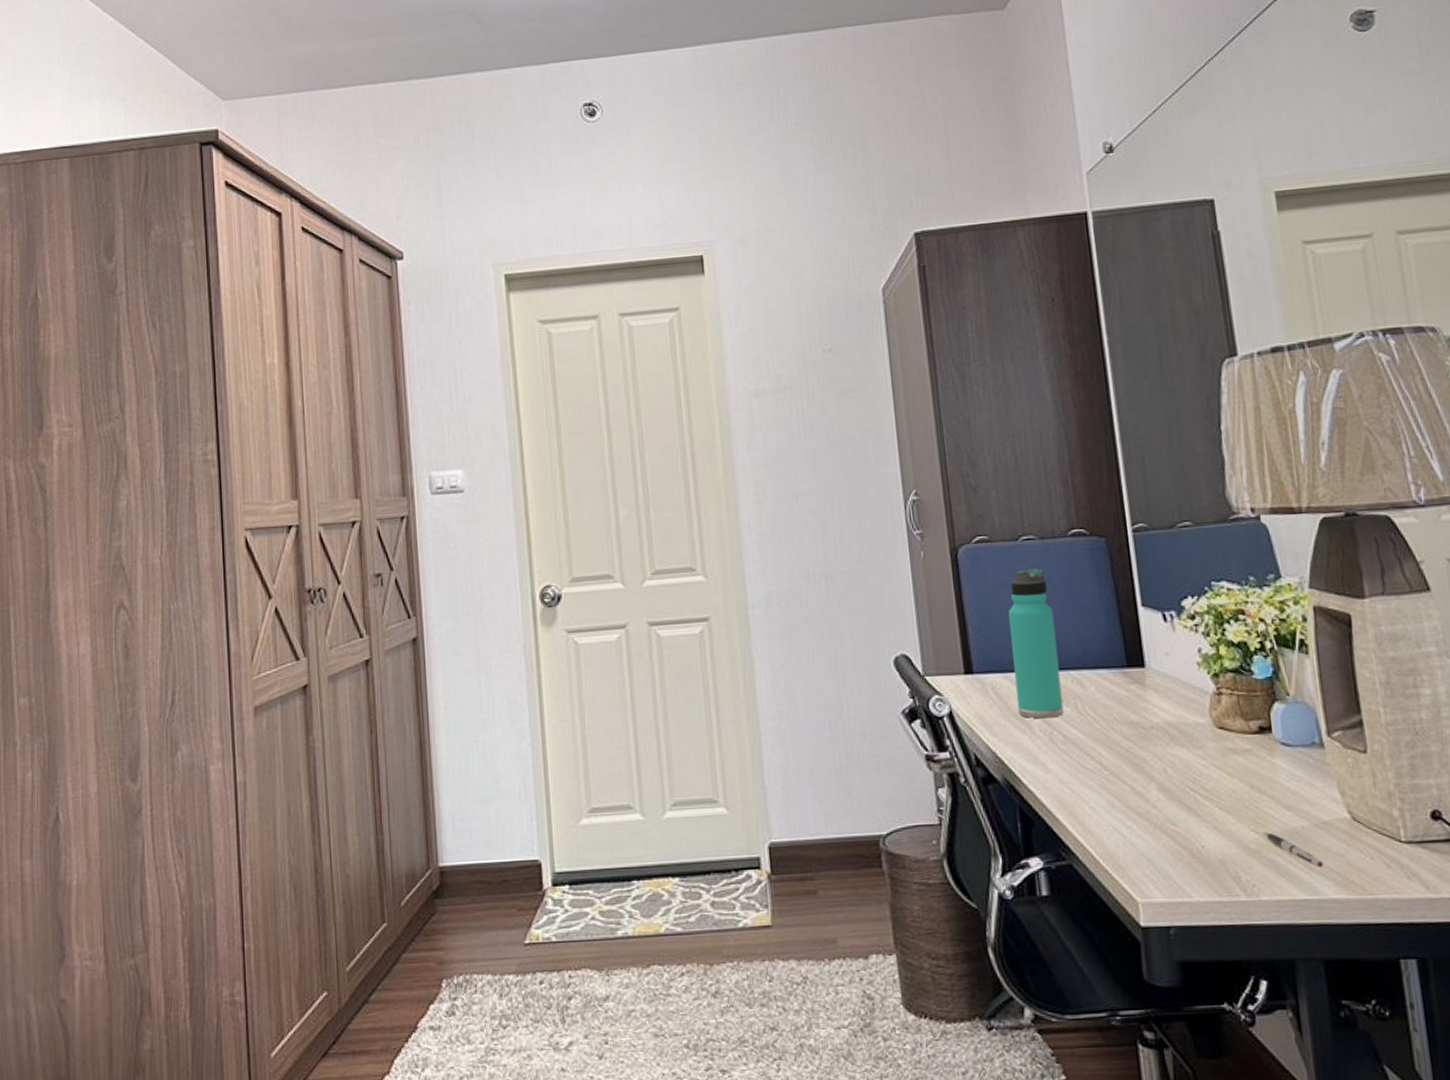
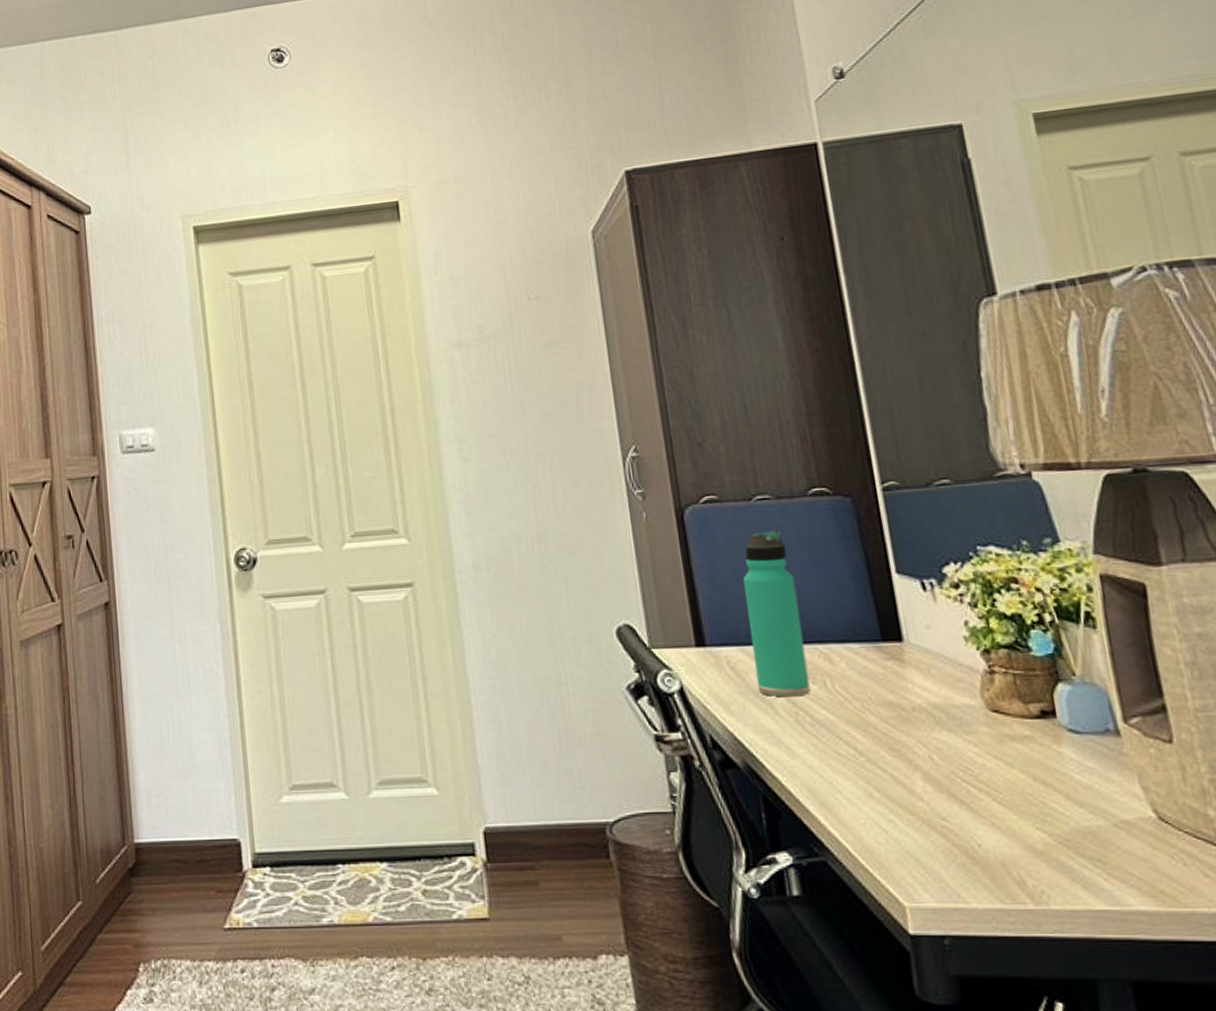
pen: present [1263,832,1324,869] -> none [1050,831,1127,875]

